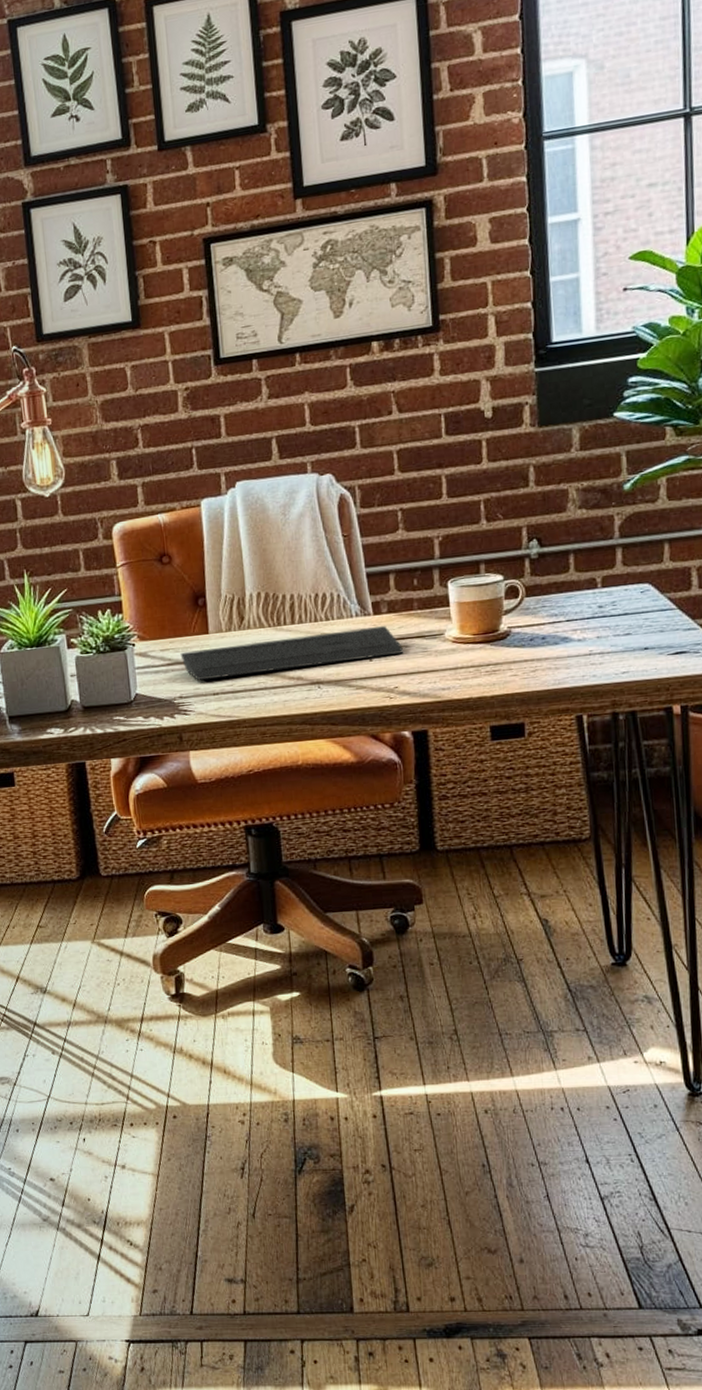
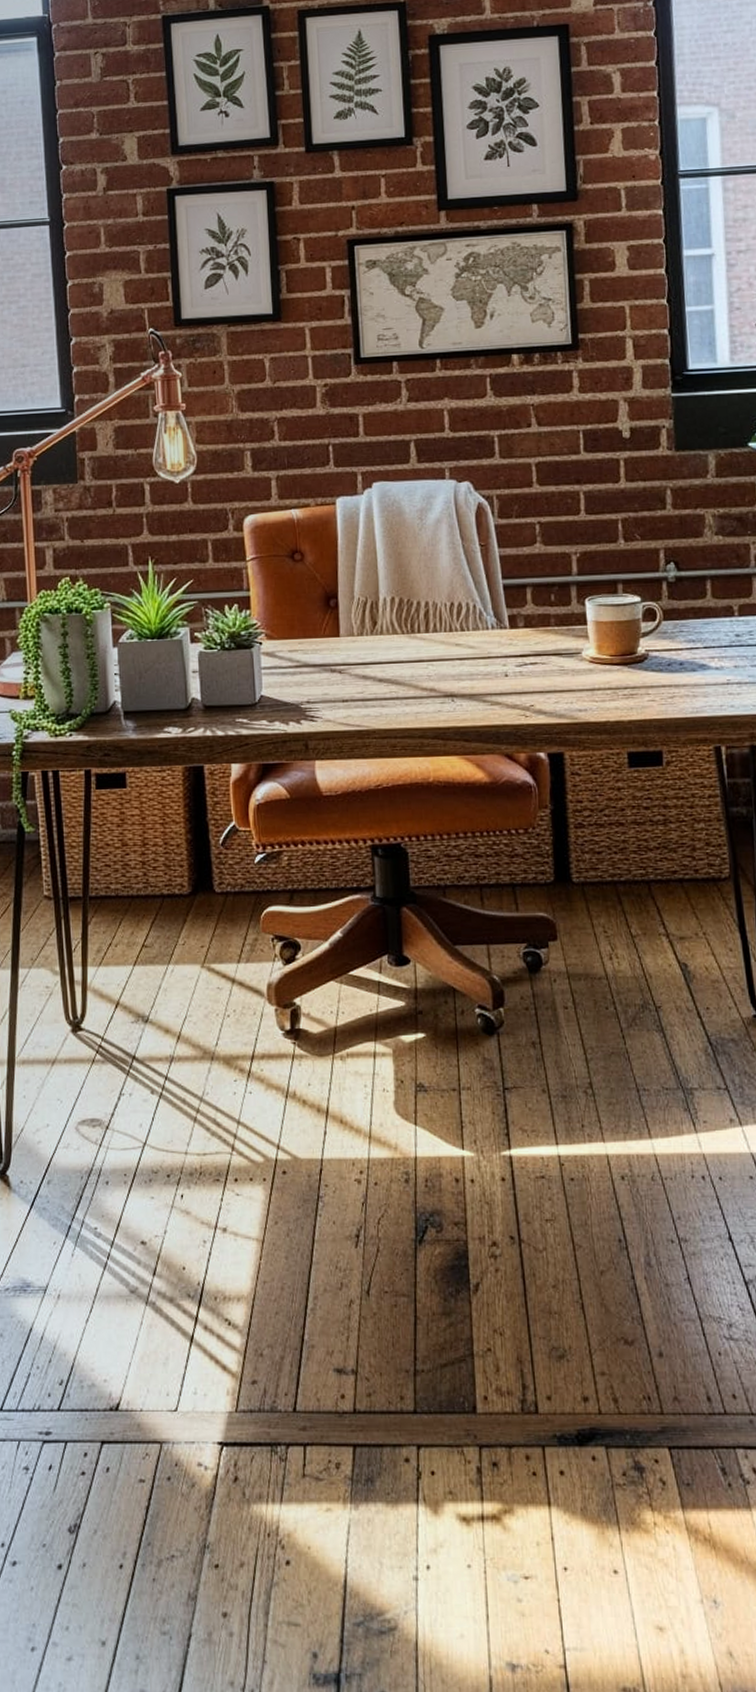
keyboard: present [180,626,404,680] -> none [309,641,540,685]

